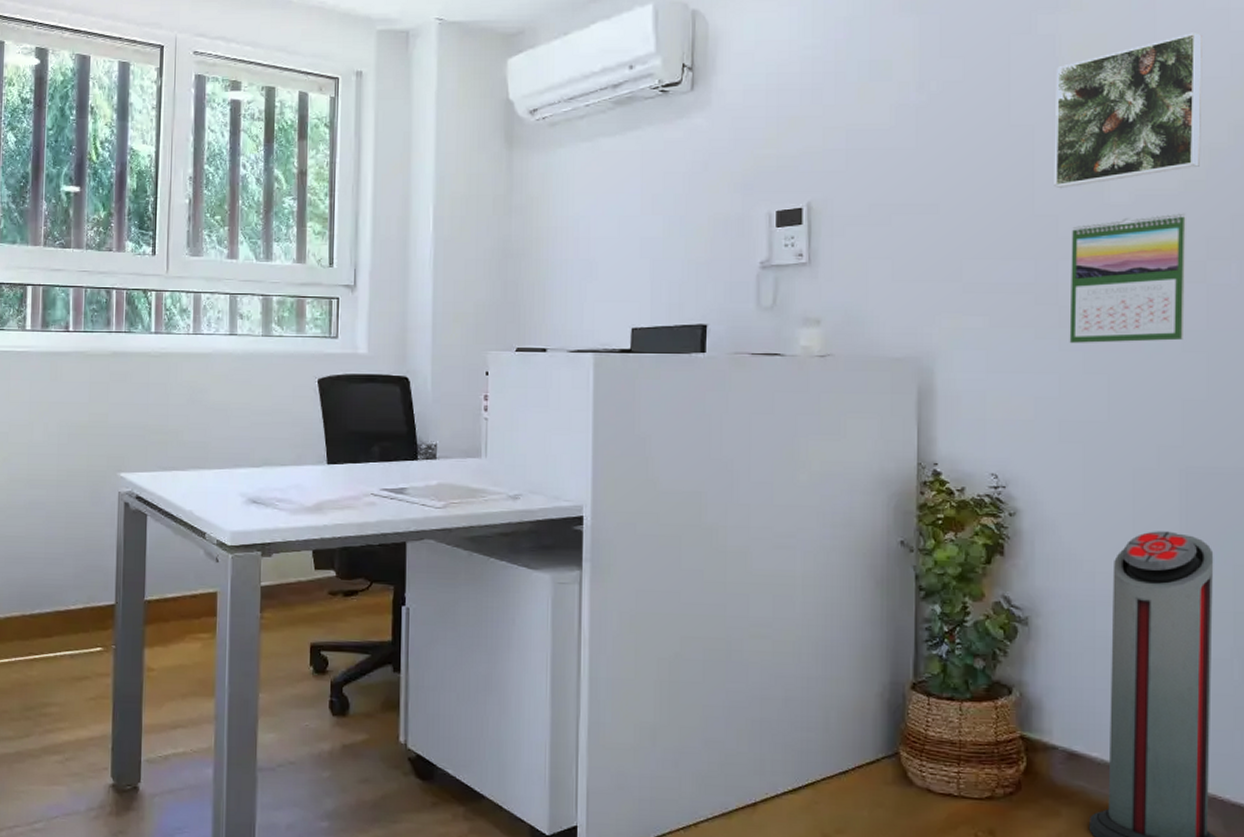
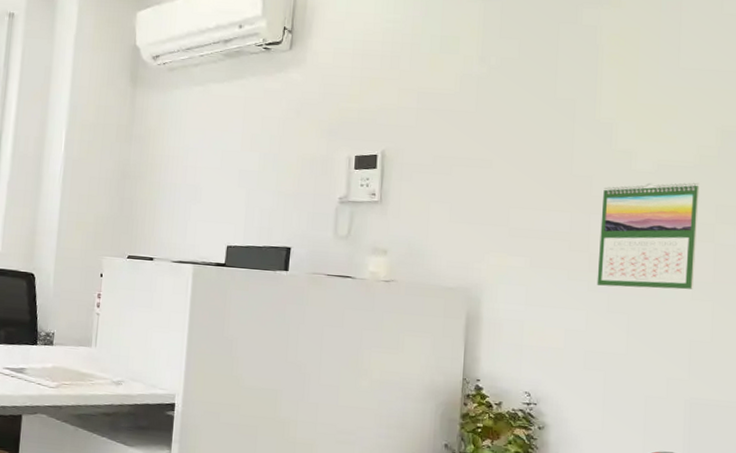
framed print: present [1054,33,1202,189] -> none [590,33,720,155]

